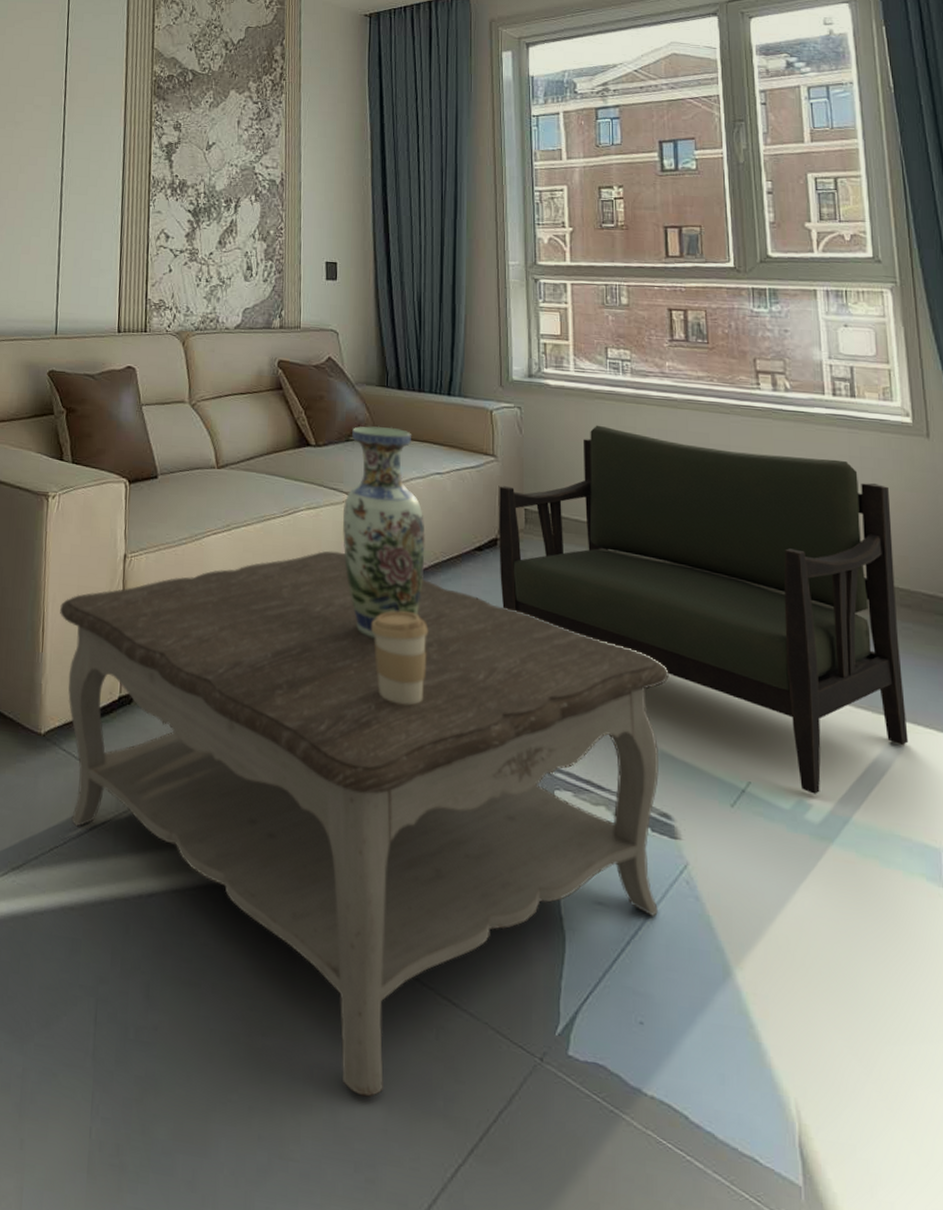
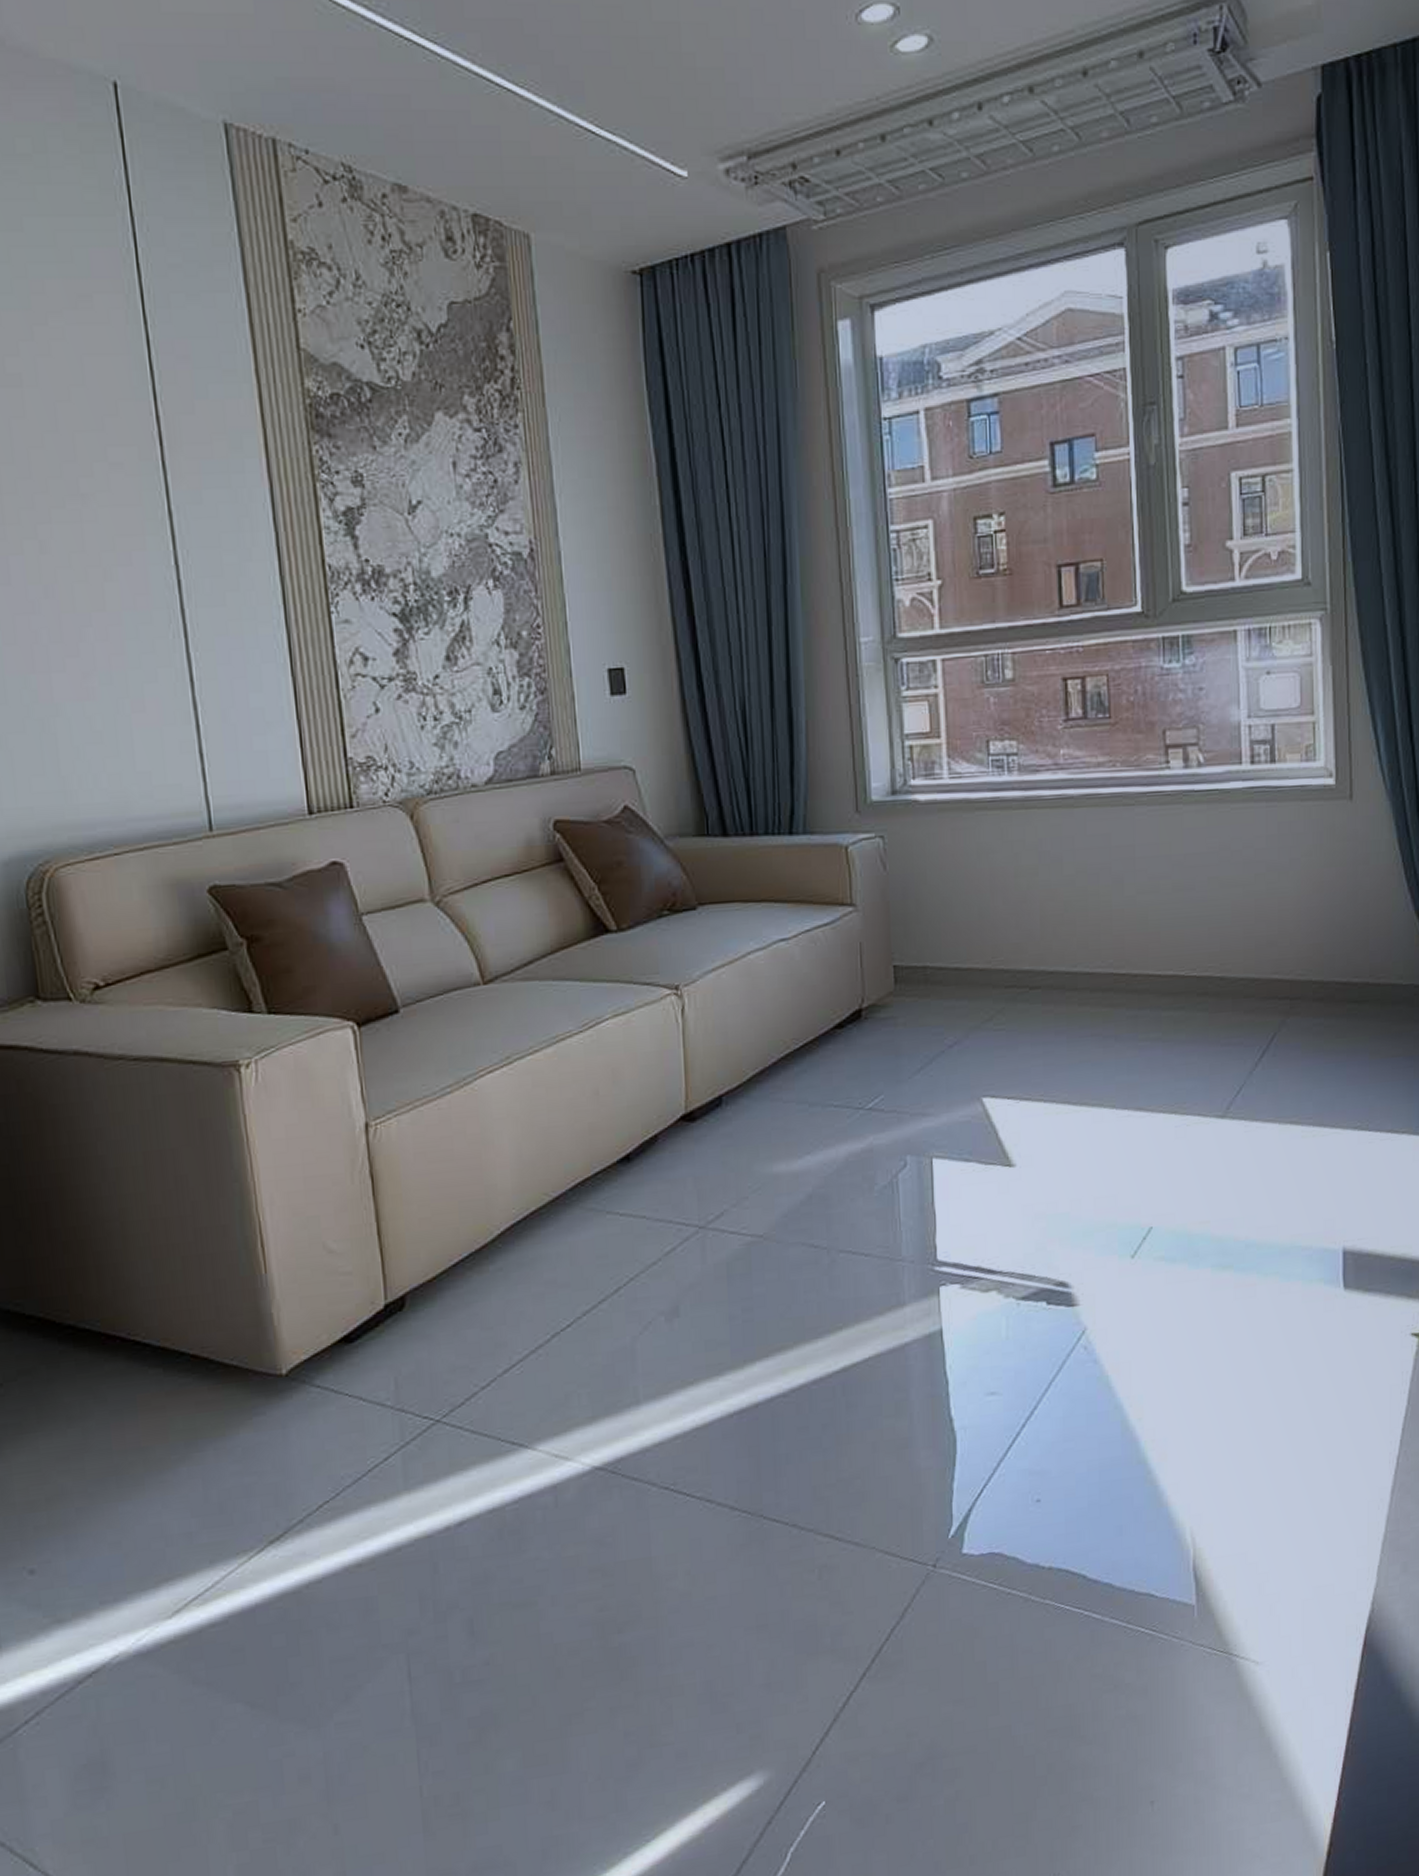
coffee table: present [60,551,669,1097] -> none [282,1063,1065,1659]
vase: present [343,426,425,639] -> none [661,888,773,1162]
coffee cup: present [371,611,427,705] -> none [710,1120,782,1233]
armchair: present [499,425,909,794] -> none [861,842,1314,1225]

